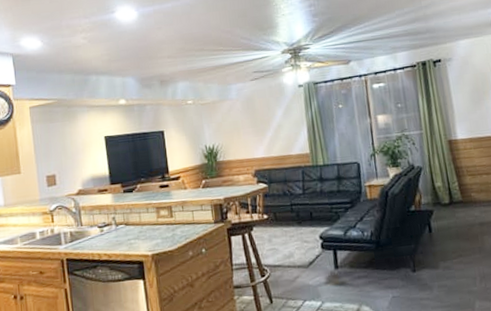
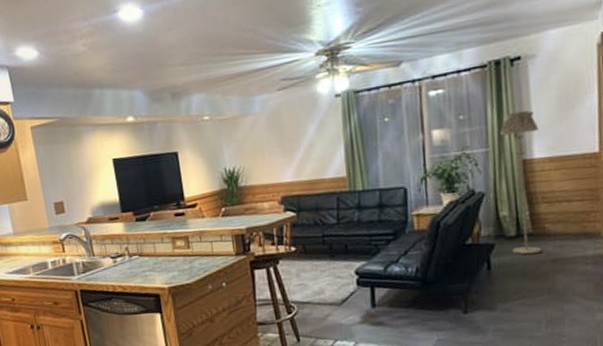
floor lamp: none [430,101,470,220] -> present [500,110,541,255]

